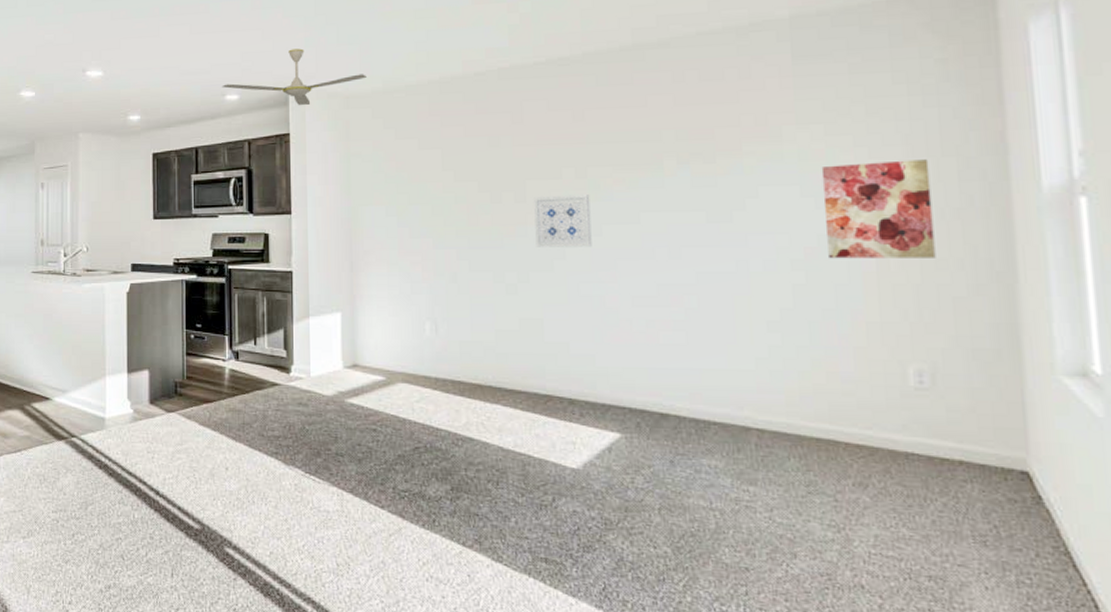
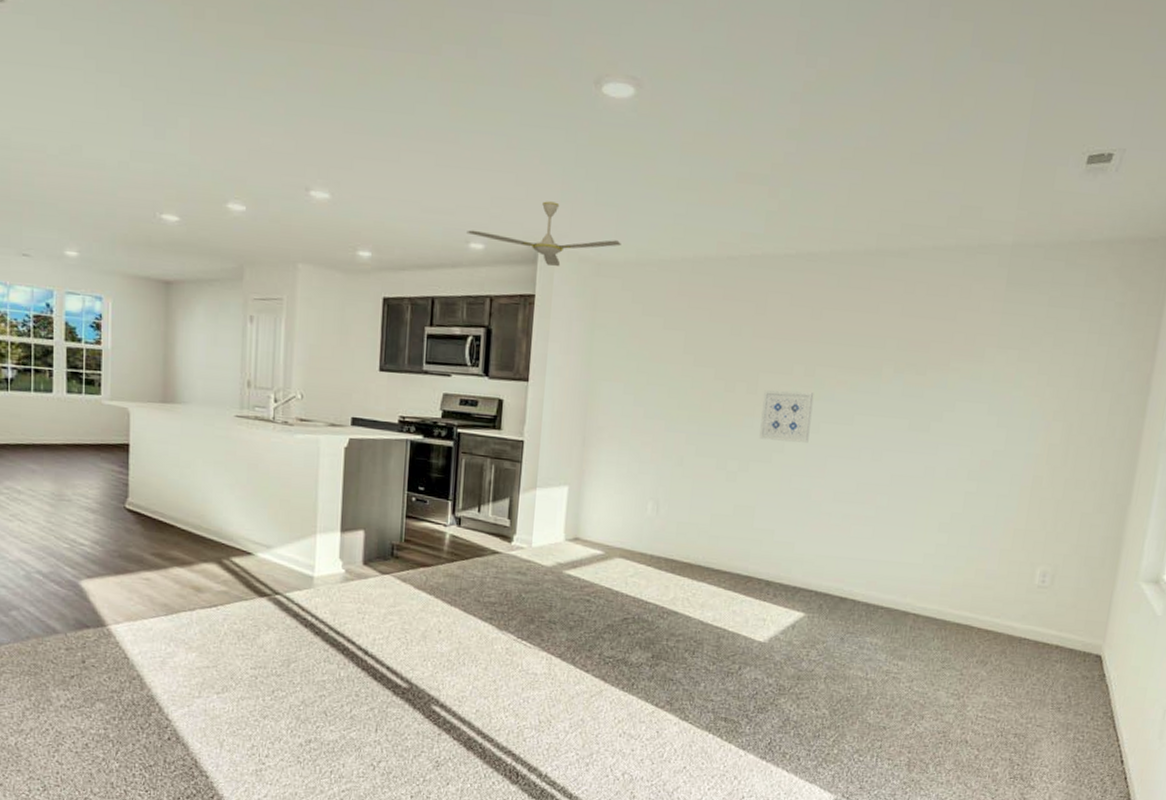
wall art: present [821,159,936,259] -> none [998,389,1091,479]

